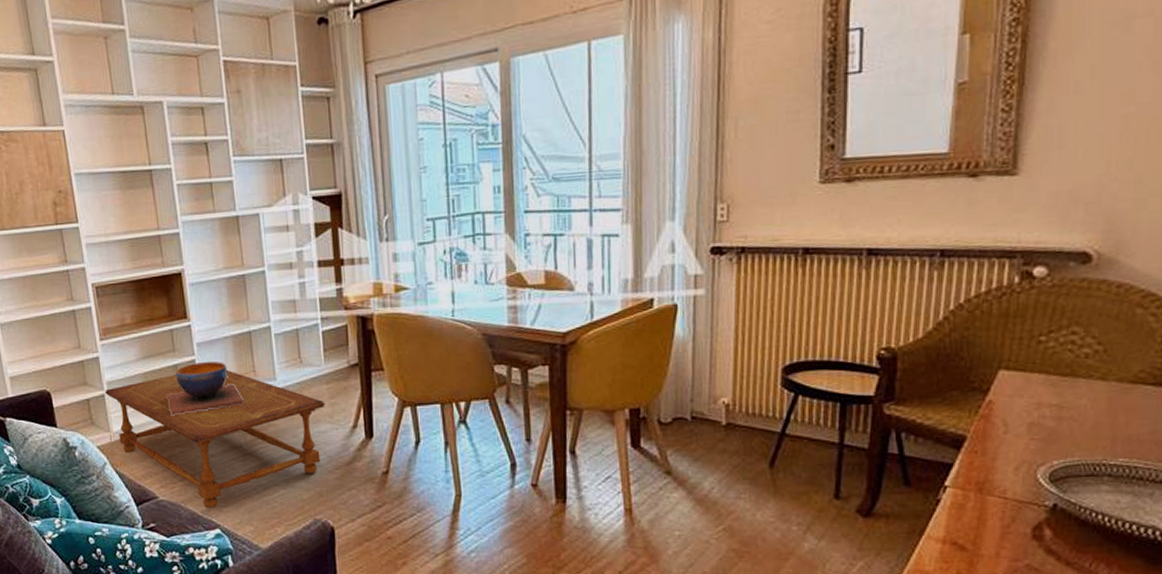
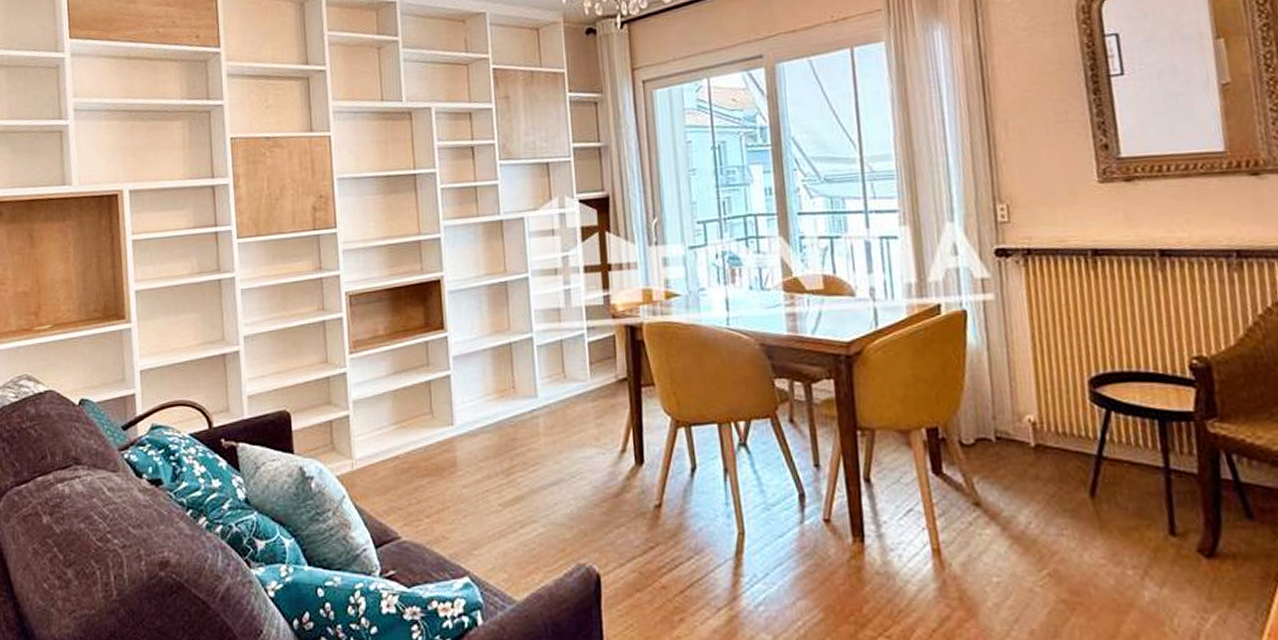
coffee table: present [104,369,326,509] -> none [349,385,591,552]
decorative bowl: present [166,361,245,416] -> none [417,376,503,440]

